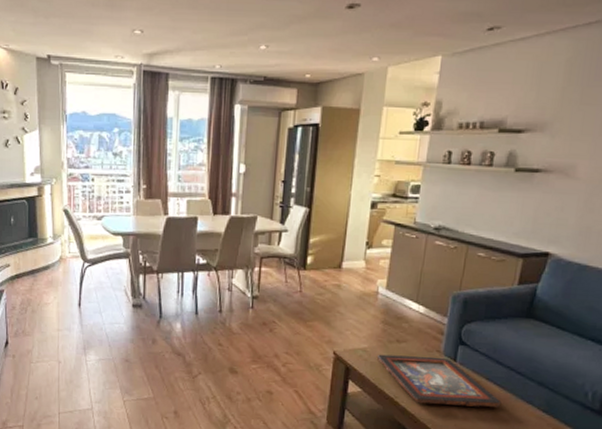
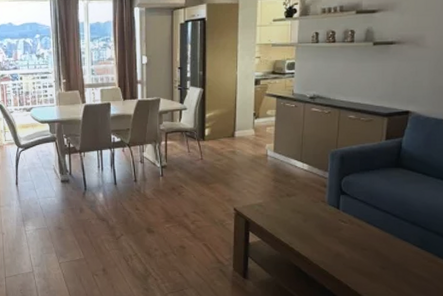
decorative tray: present [376,354,502,408] -> none [271,206,382,248]

